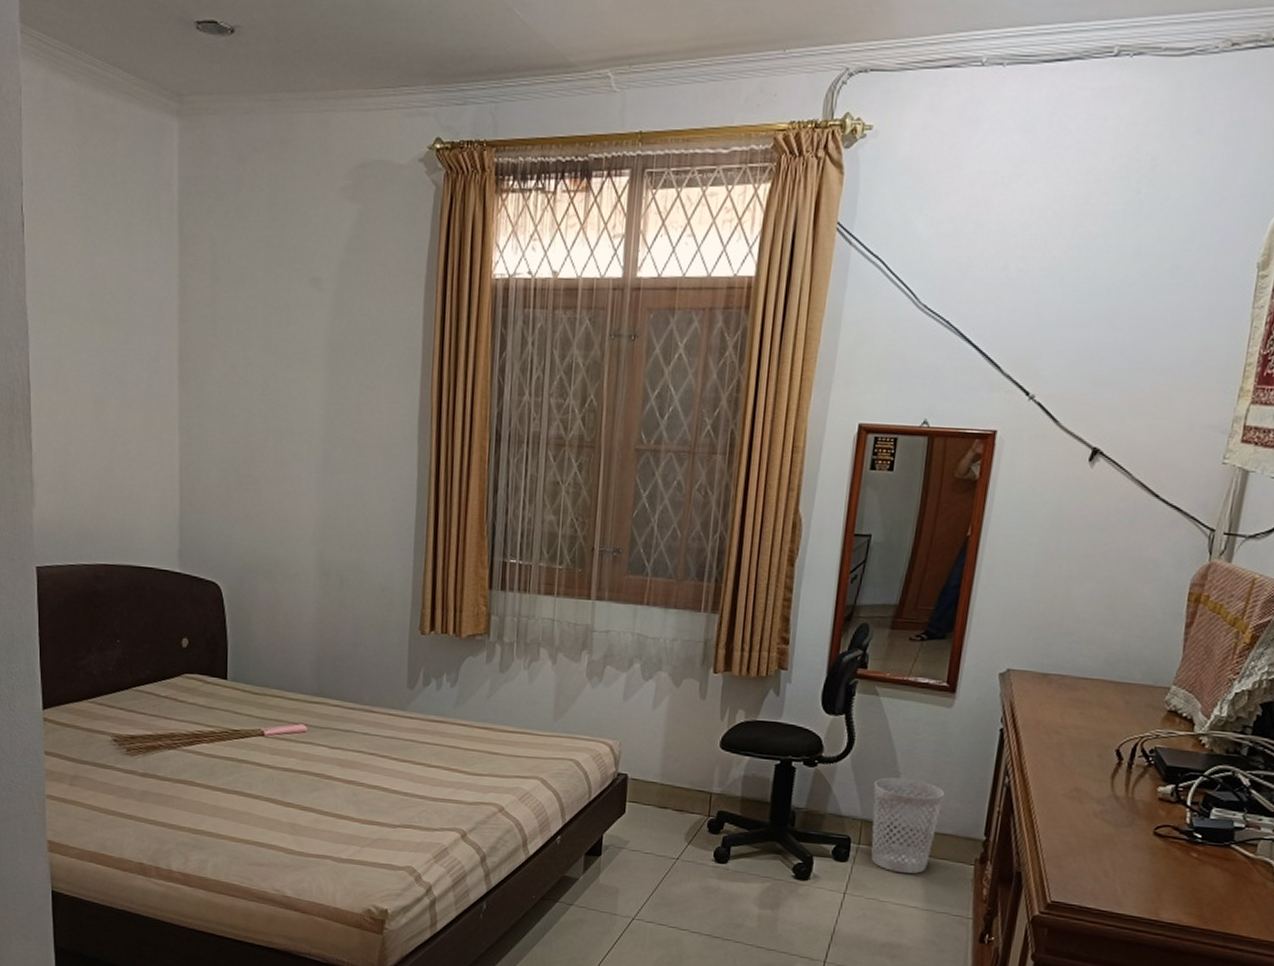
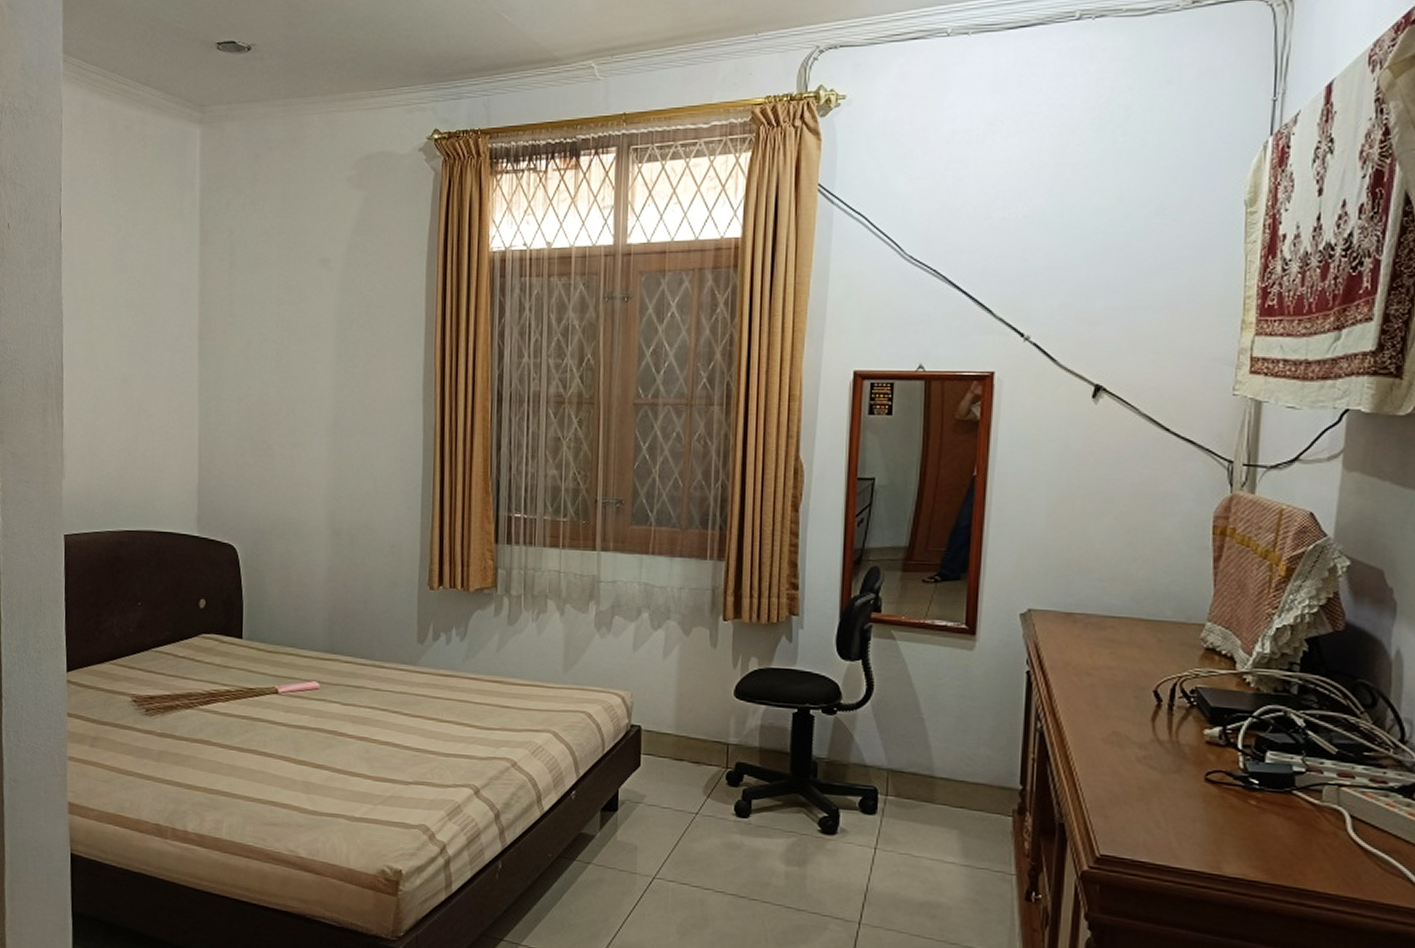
wastebasket: present [871,777,944,874] -> none [898,724,973,827]

